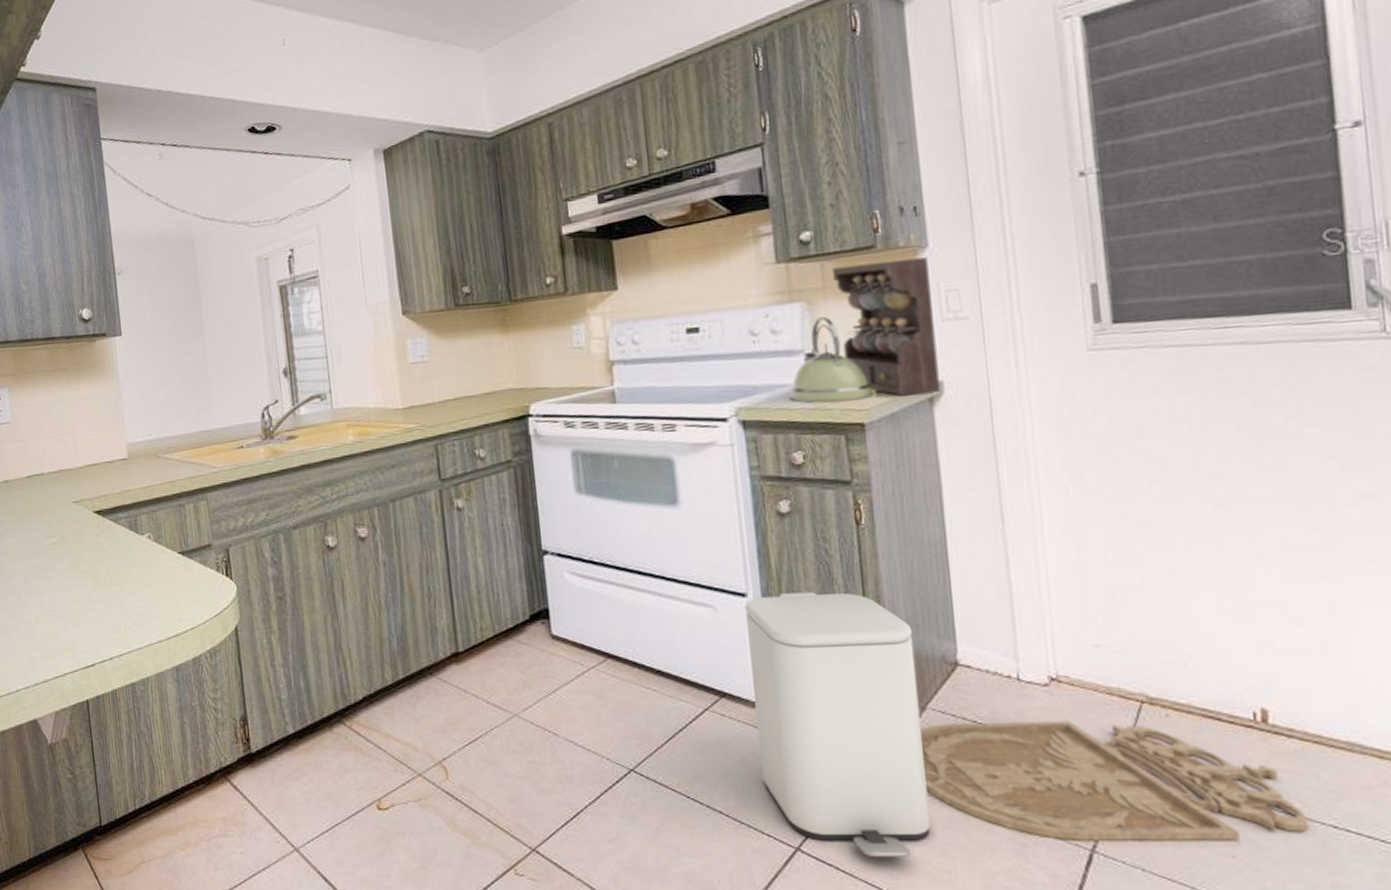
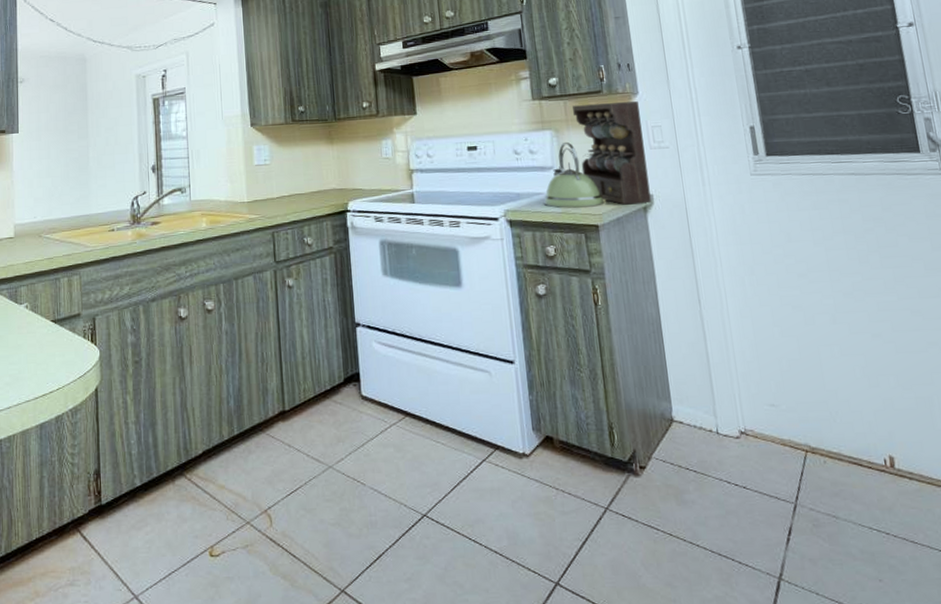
pedal bin: present [744,592,931,858] -> none [512,360,659,590]
doormat: present [919,720,1309,841] -> none [647,467,931,570]

